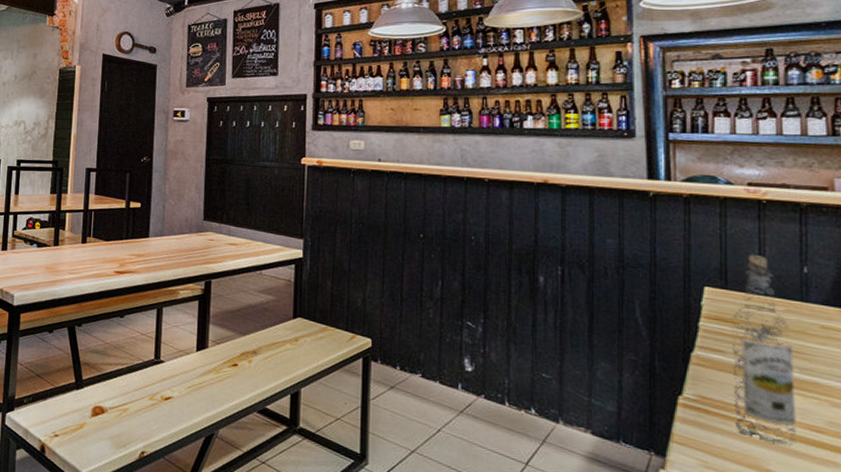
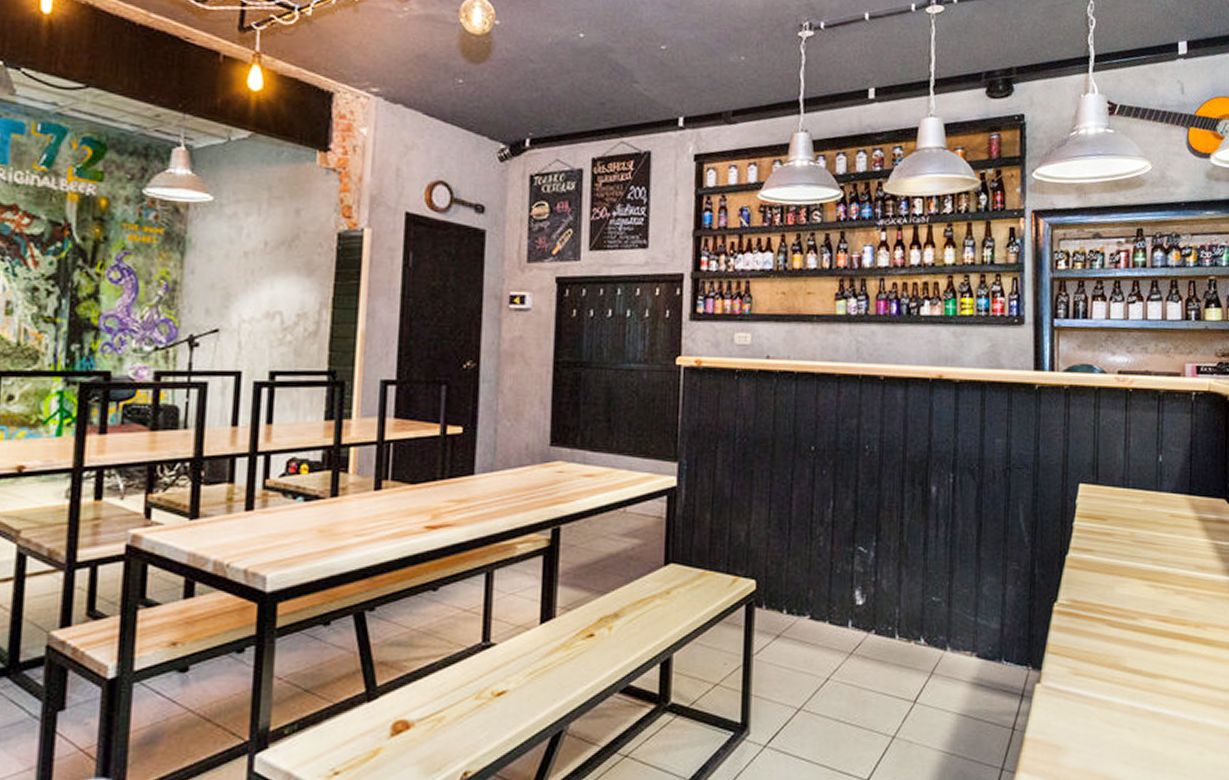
vodka: present [732,255,797,447] -> none [1100,447,1148,640]

